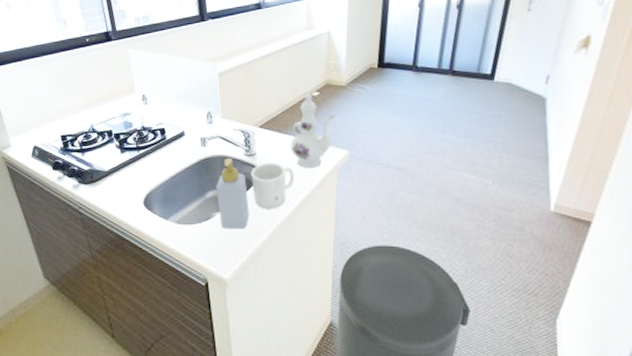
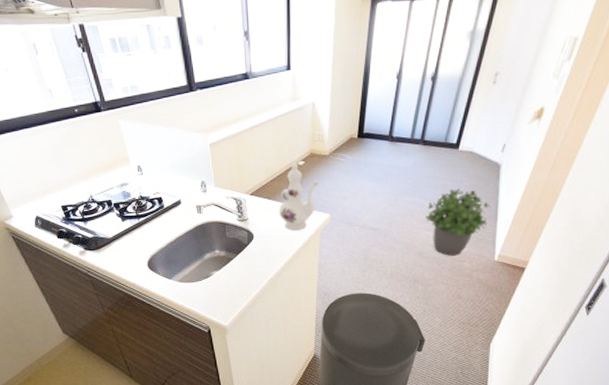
soap bottle: present [216,158,249,228] -> none [213,224,244,284]
mug: present [251,162,294,209] -> none [244,226,283,267]
potted plant: none [461,124,539,203] -> present [426,188,490,256]

